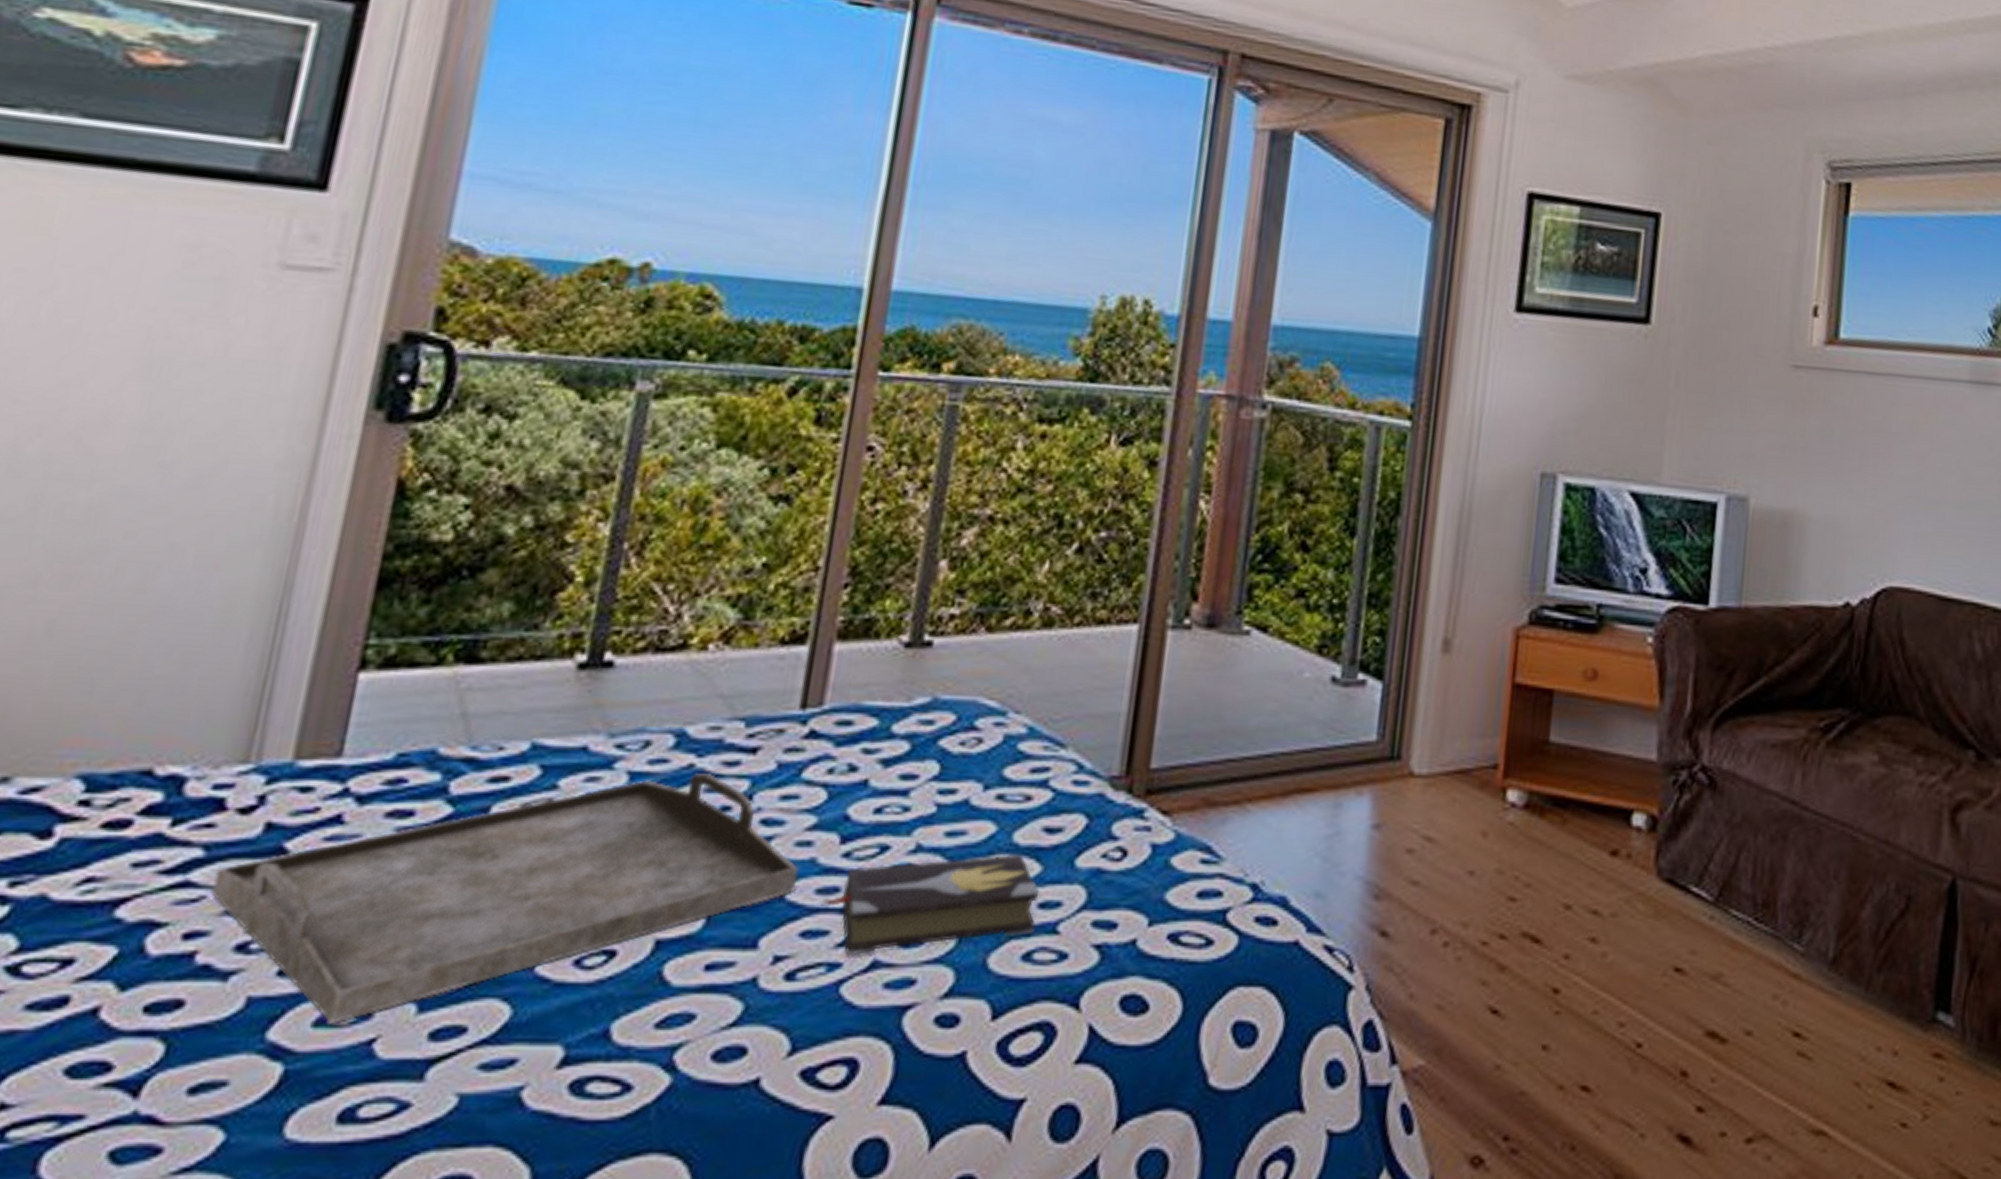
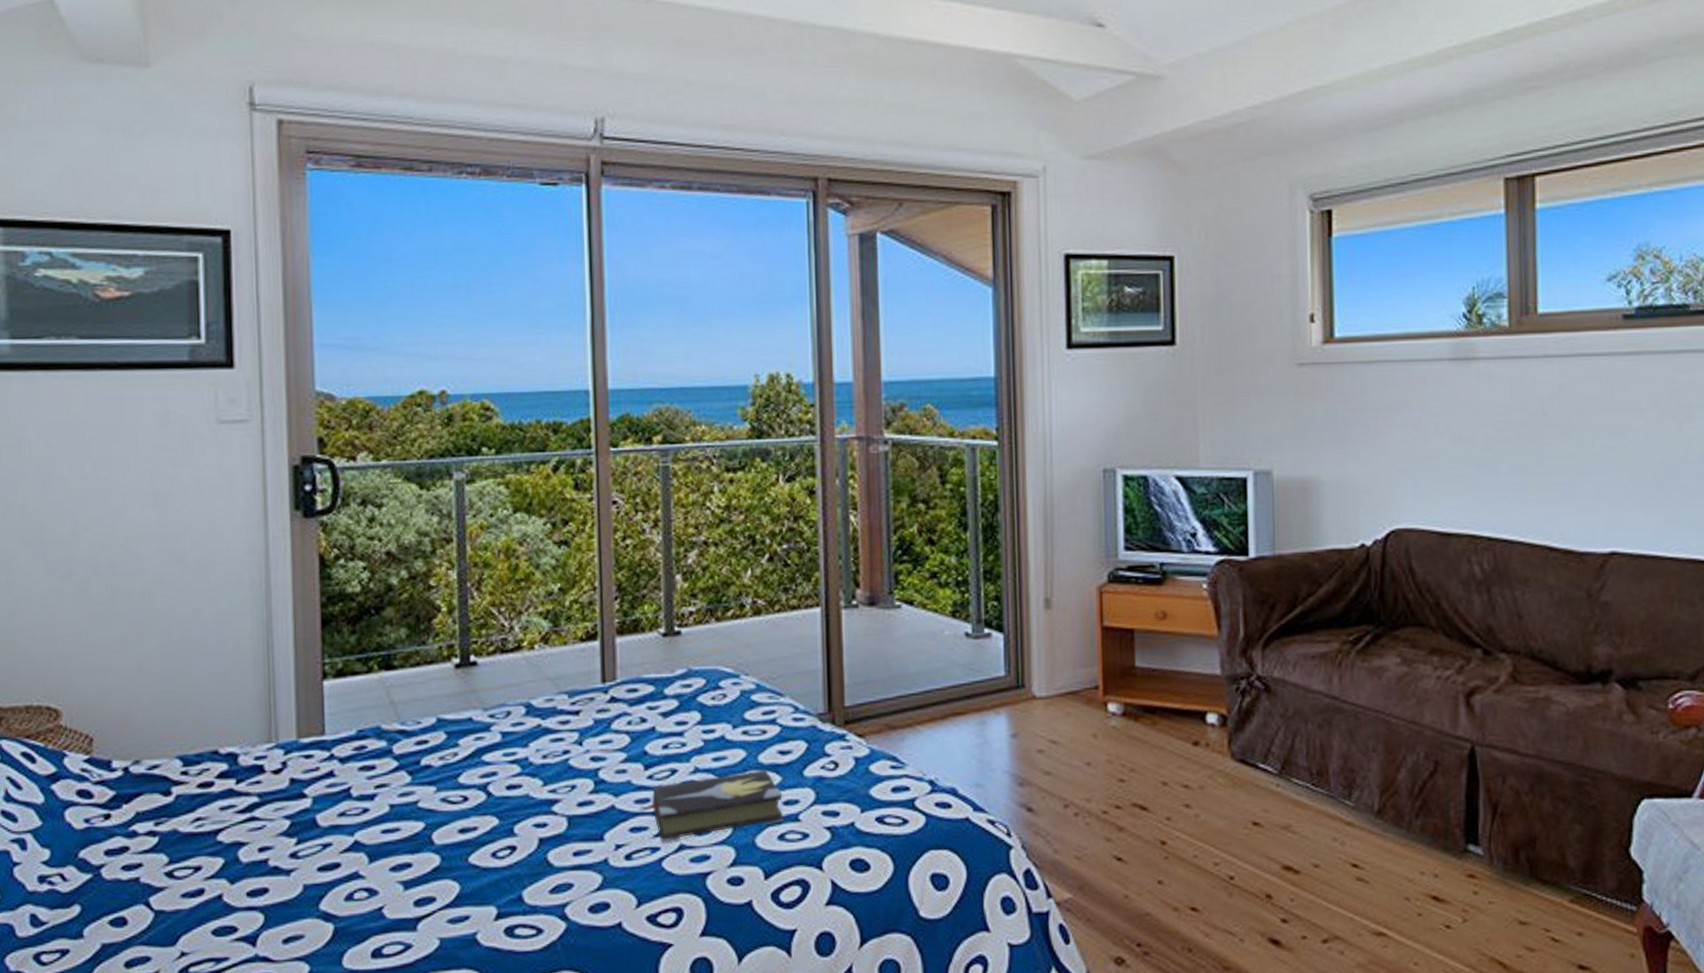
serving tray: present [211,773,799,1024] -> none [268,730,621,899]

